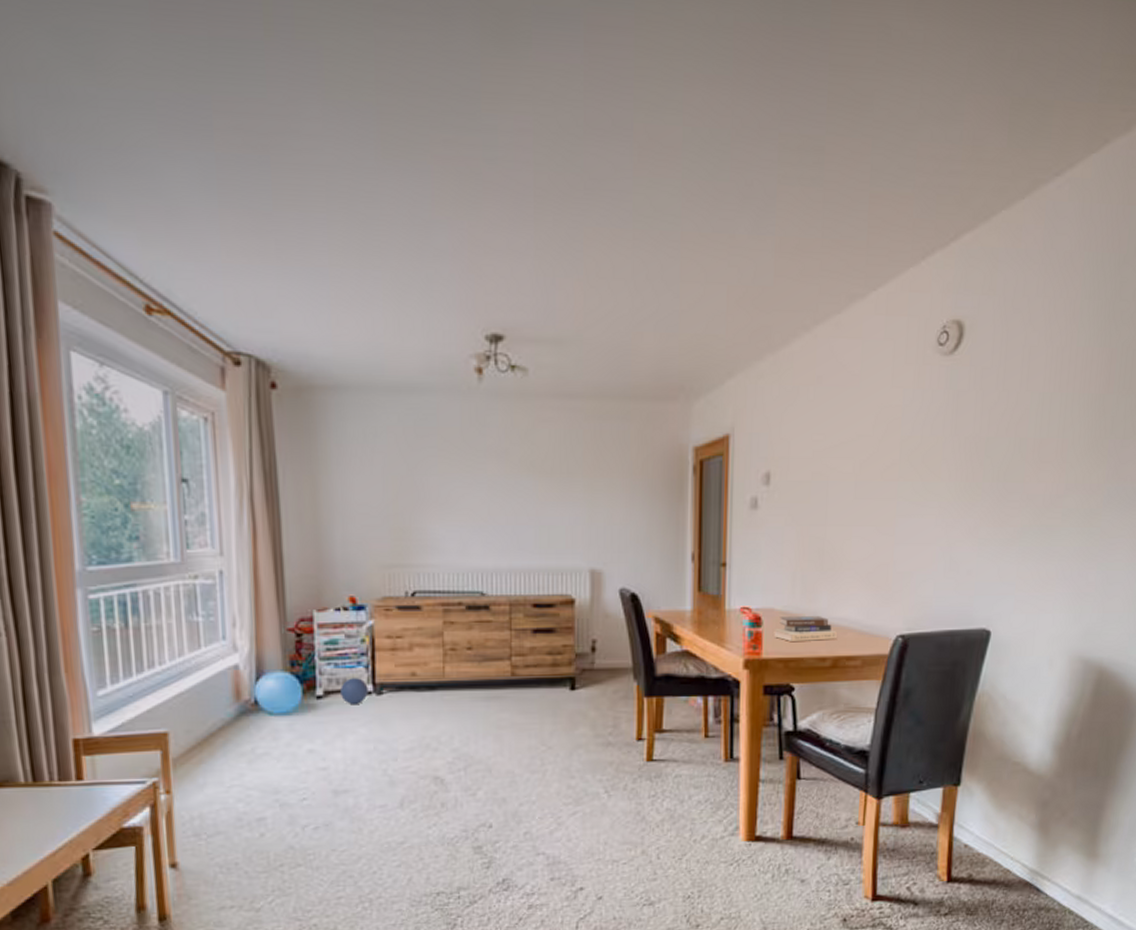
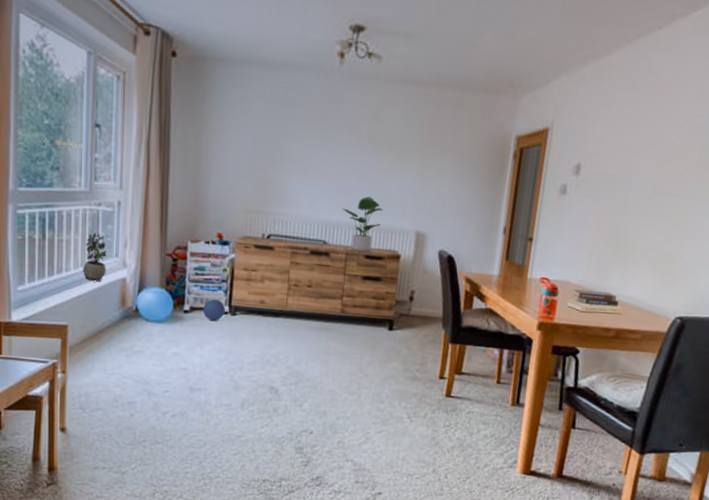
potted plant: none [181,612,212,674] -> present [83,232,107,282]
potted plant: none [499,533,548,600] -> present [342,196,383,253]

